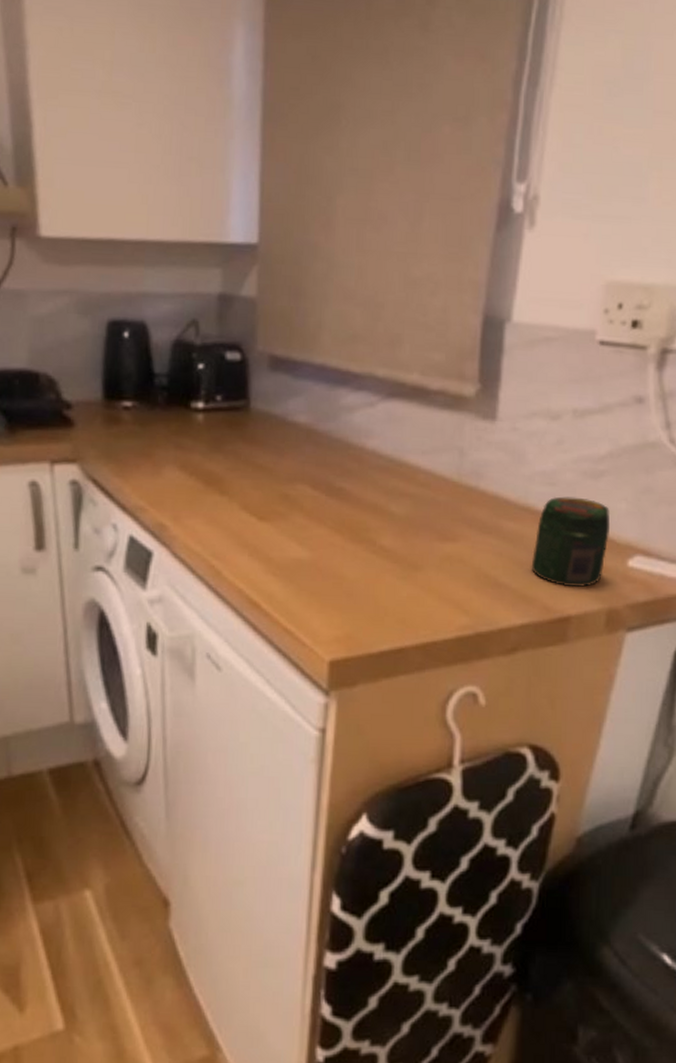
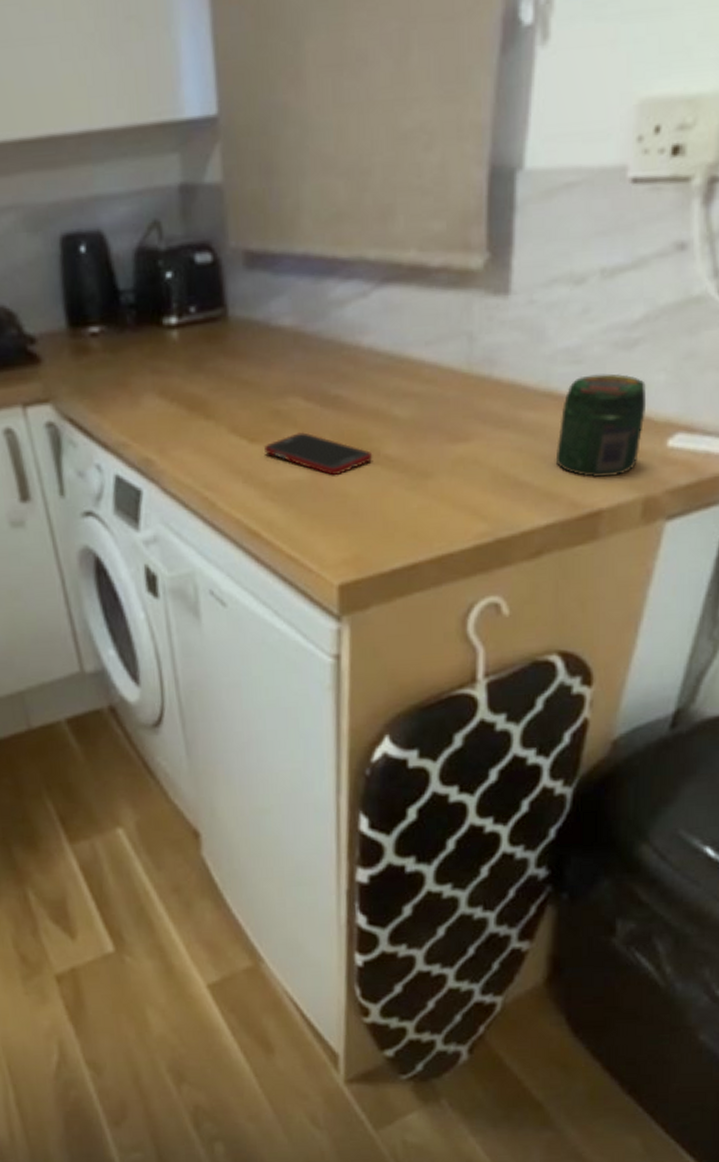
cell phone: none [272,516,370,559] -> present [265,432,373,476]

